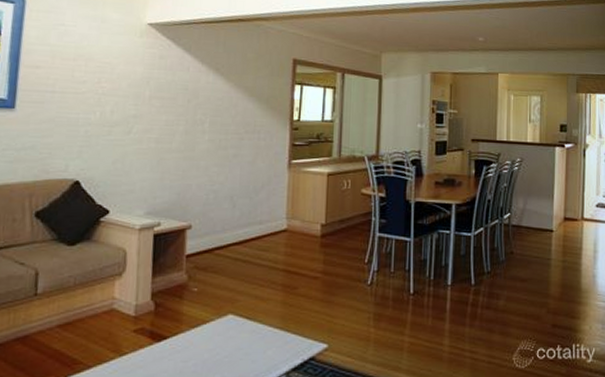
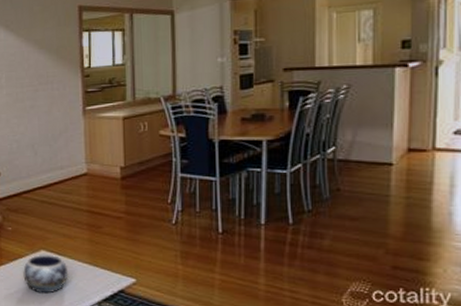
decorative bowl: none [205,320,257,365] -> present [23,255,69,294]

